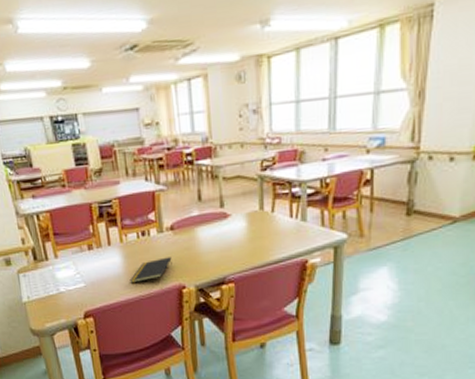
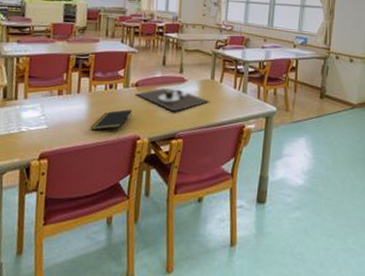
place setting: none [171,227,261,254] -> present [135,88,209,112]

